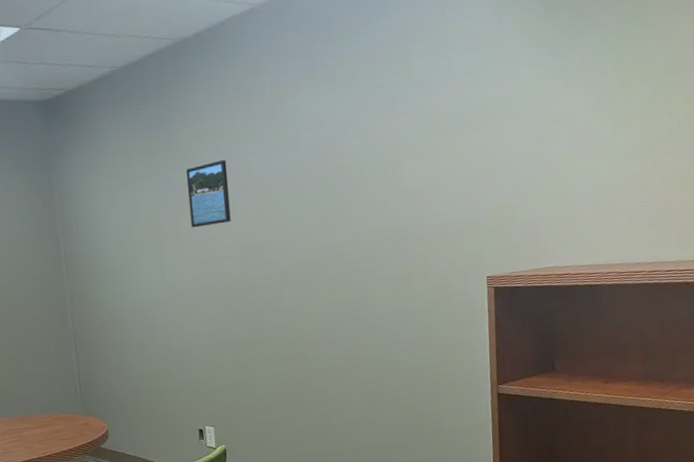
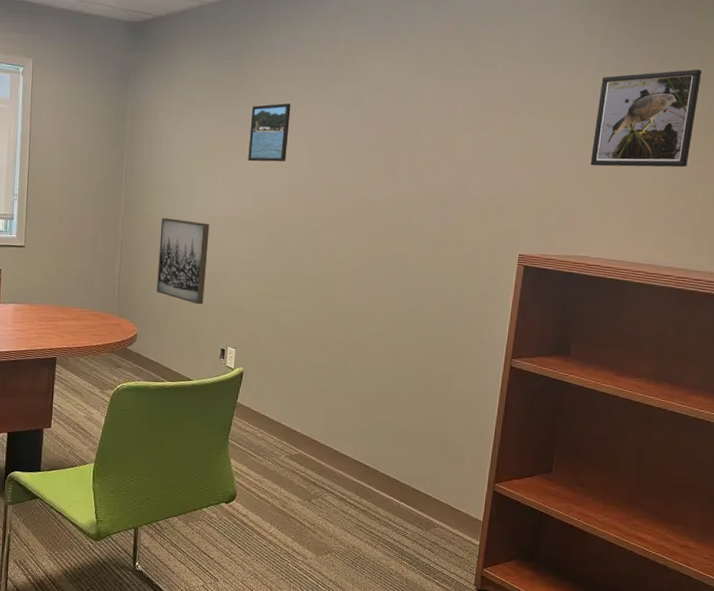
wall art: none [111,300,172,388] -> present [156,218,210,305]
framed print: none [540,53,641,172] -> present [590,69,703,168]

